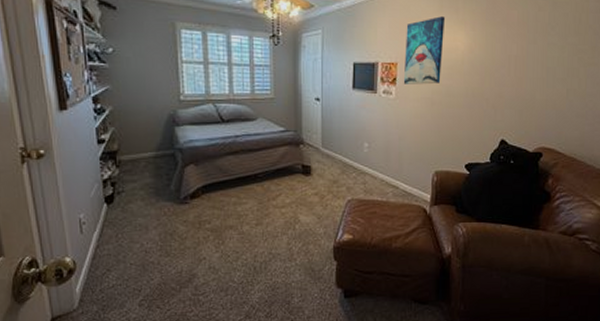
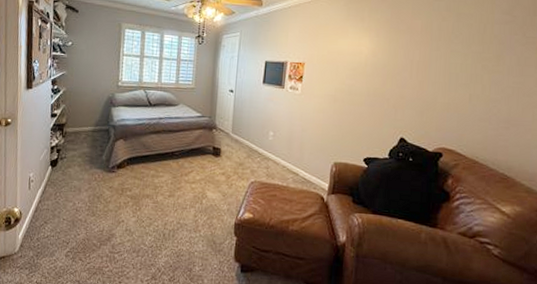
wall art: present [403,16,446,85] -> none [309,24,352,83]

